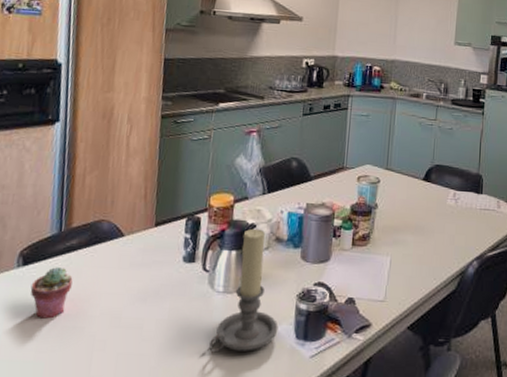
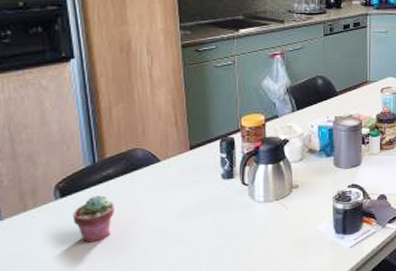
candle holder: present [209,228,278,353] -> none [256,143,319,254]

